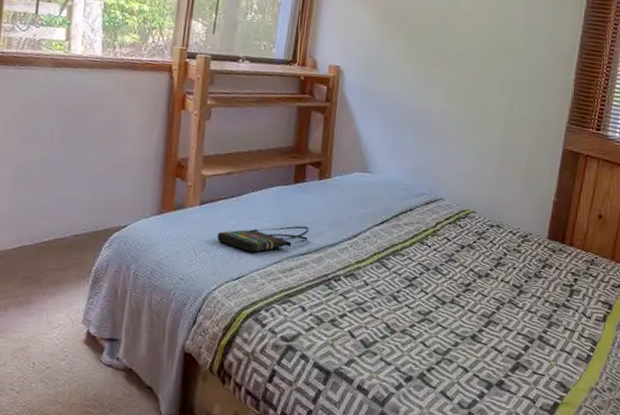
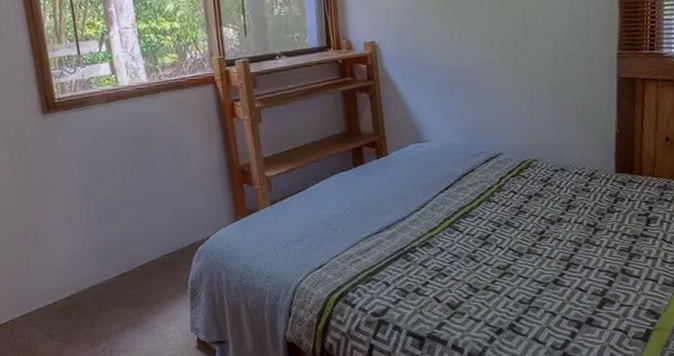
tote bag: present [216,226,309,252] -> none [292,206,378,241]

